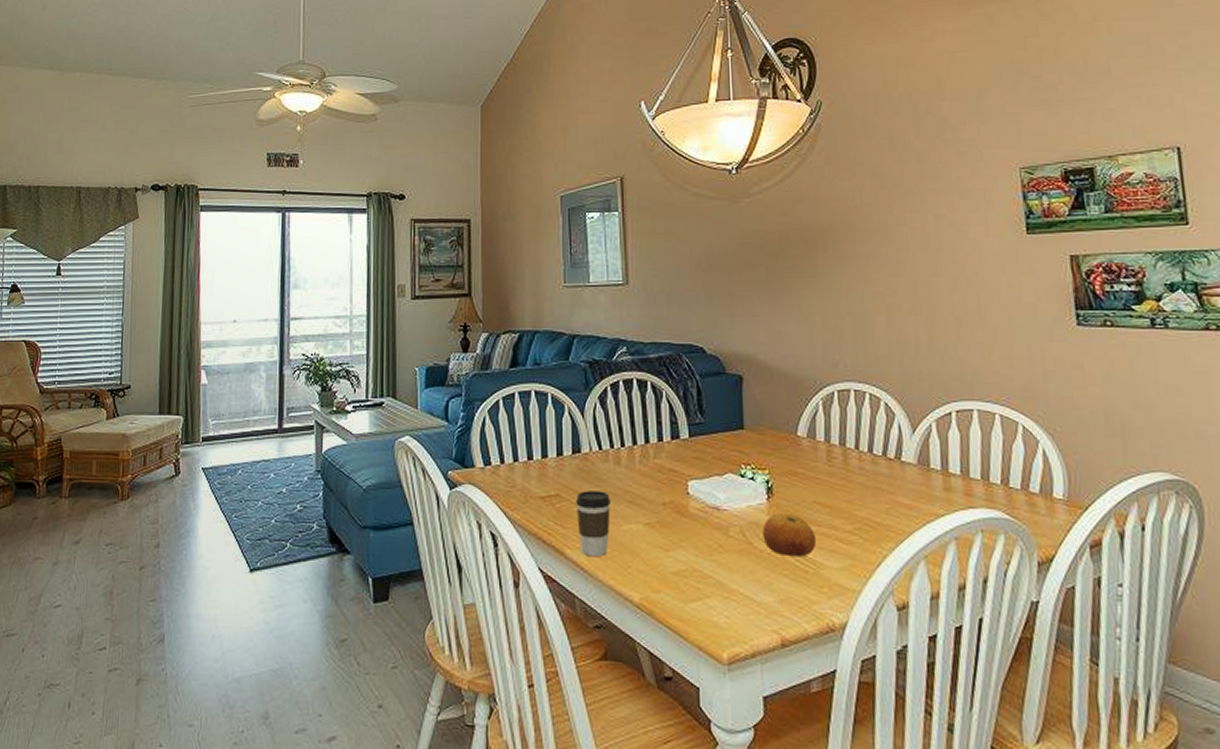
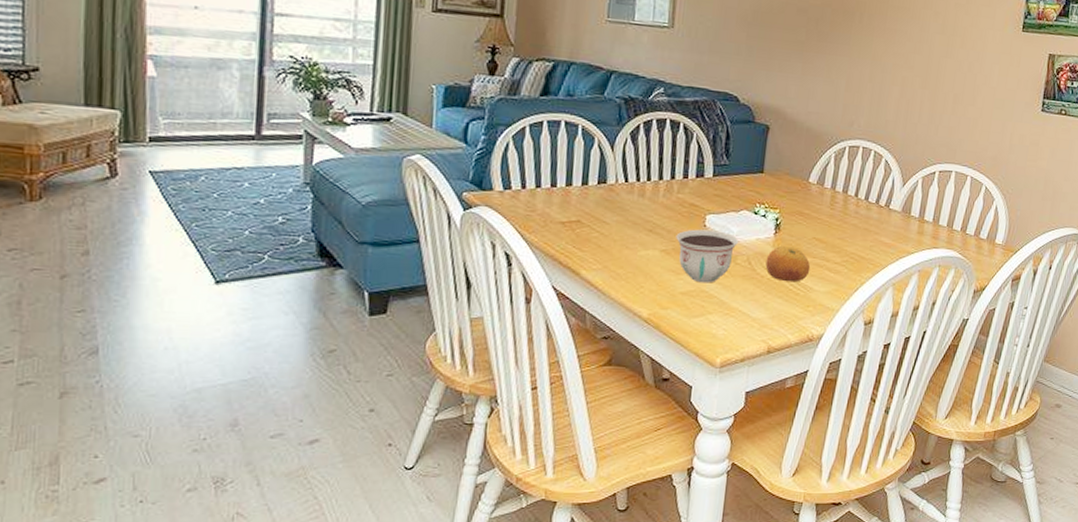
coffee cup: present [576,491,611,557] -> none [595,218,631,278]
bowl: none [658,498,729,561] -> present [676,229,739,283]

